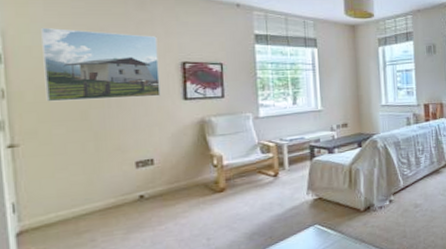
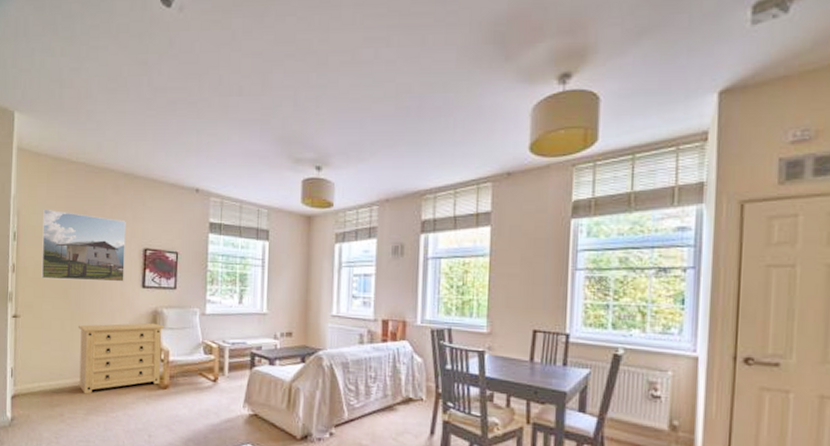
dresser: none [104,132,215,214] -> present [77,322,164,394]

